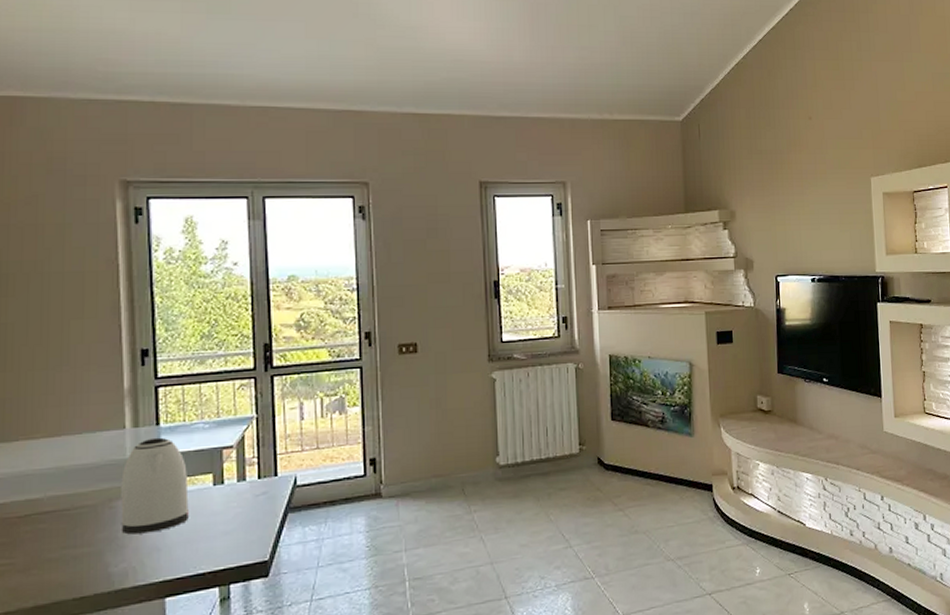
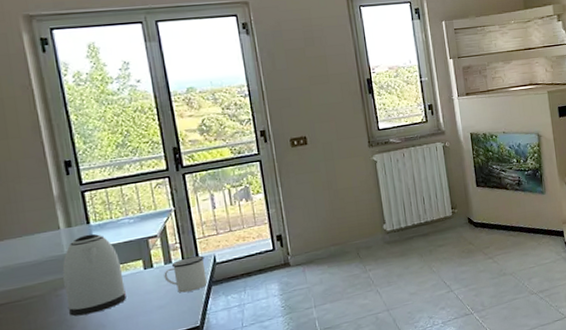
mug: none [235,475,284,518] -> present [164,255,208,293]

